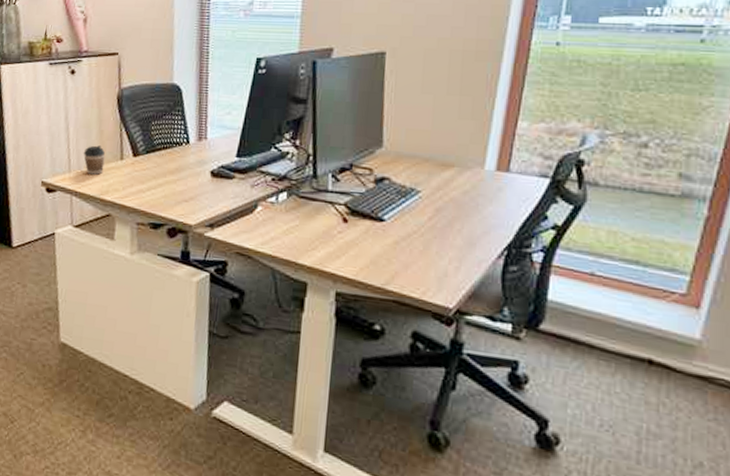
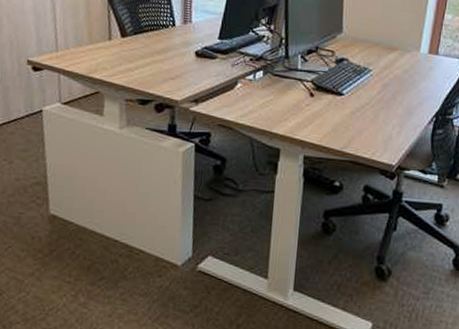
coffee cup: present [83,145,106,175] -> none [70,26,94,54]

